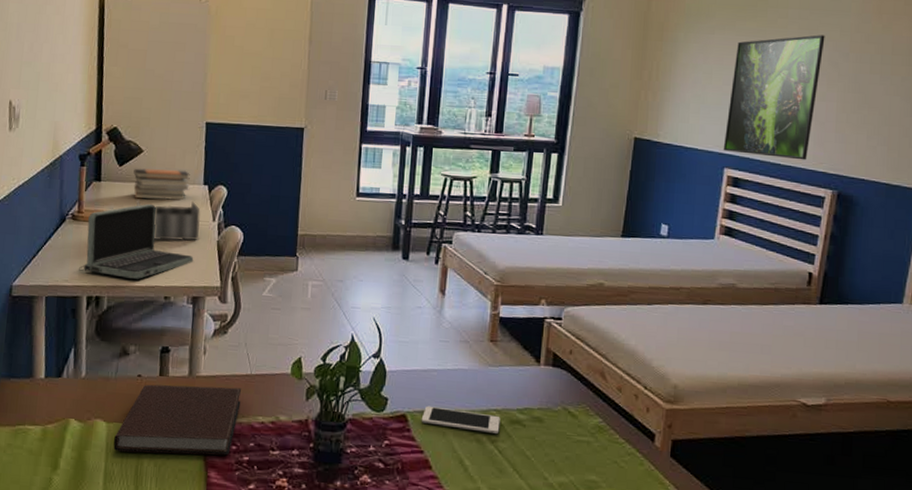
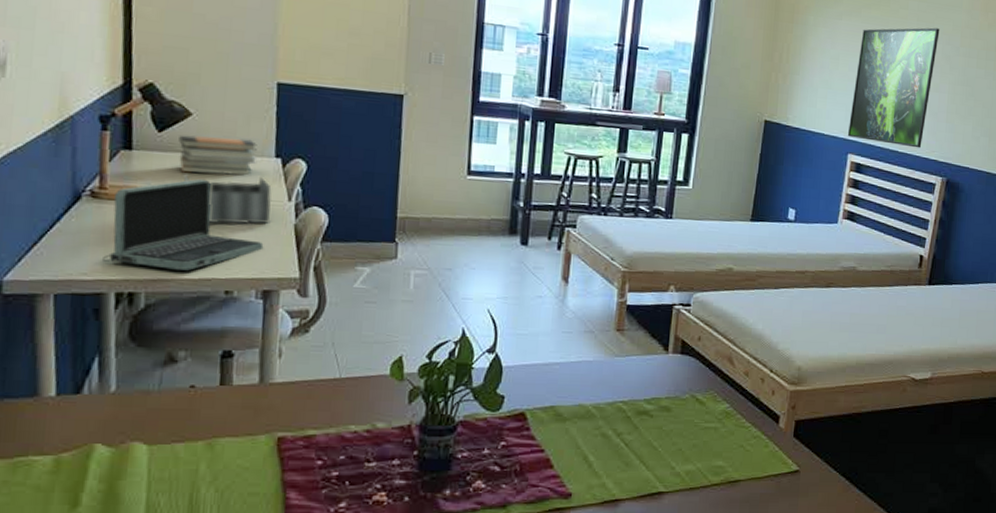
notebook: present [113,384,242,456] -> none [158,394,329,478]
cell phone: present [421,405,500,434] -> none [541,401,627,426]

